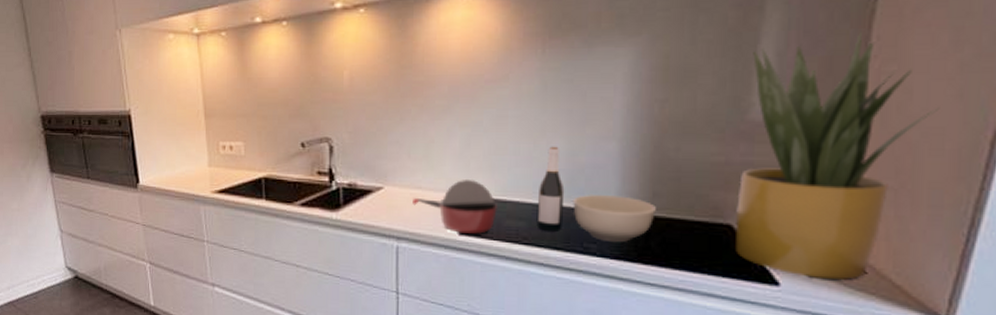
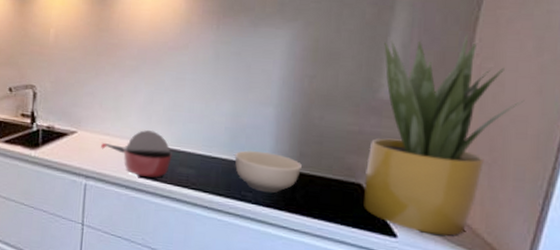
wine bottle: present [536,146,565,233] -> none [203,107,229,181]

